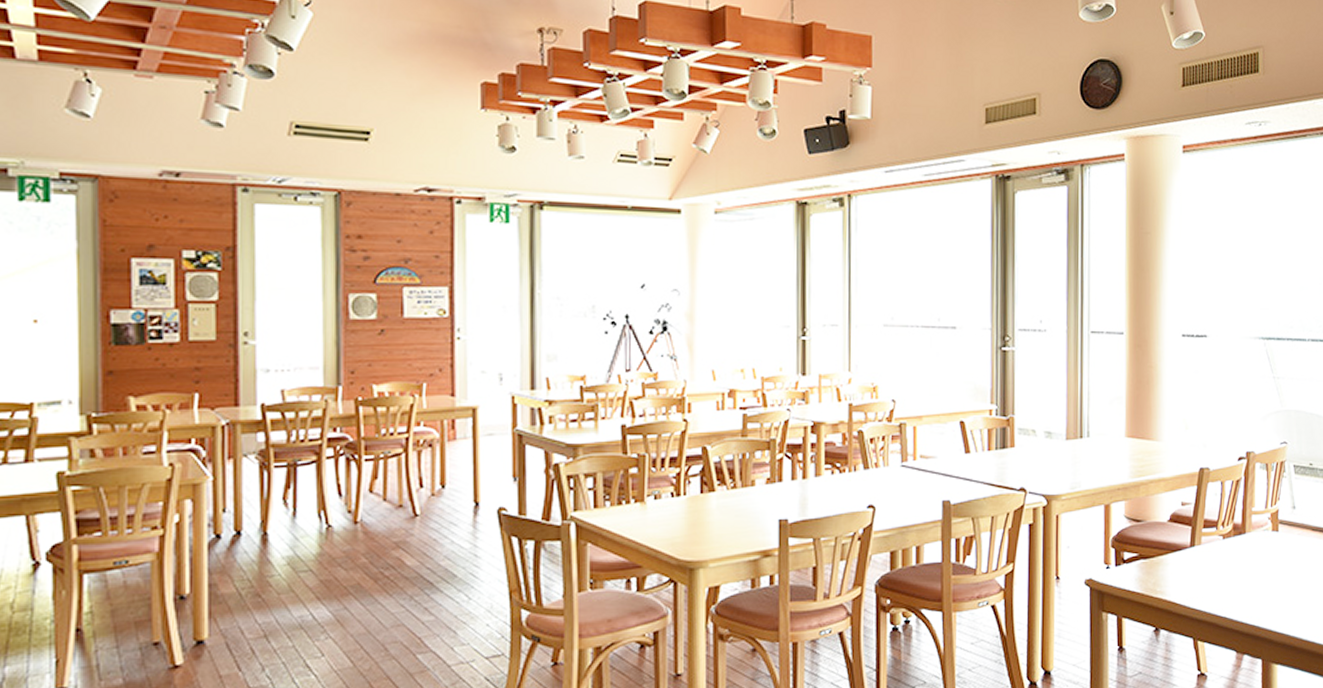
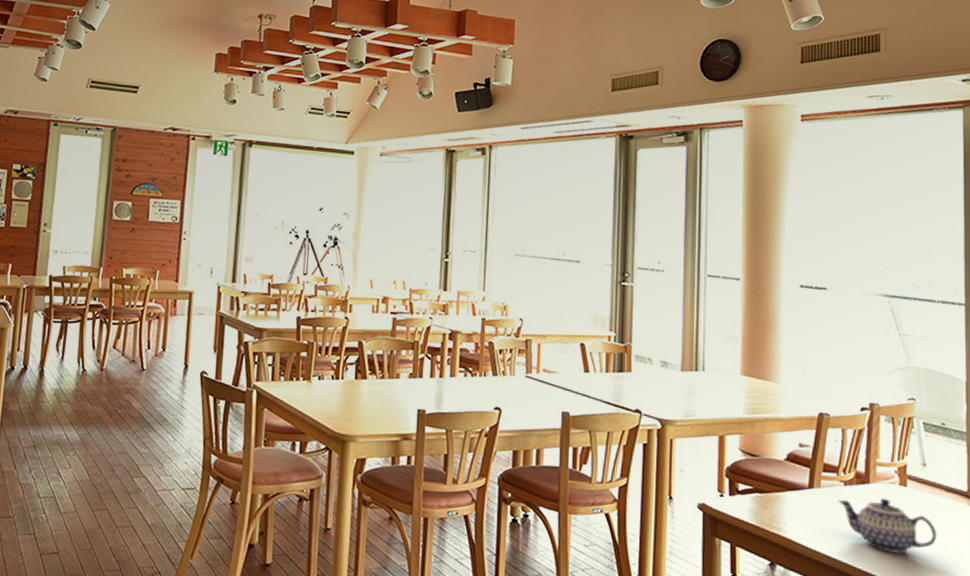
teapot: none [1217,546,1304,599] -> present [837,498,937,554]

